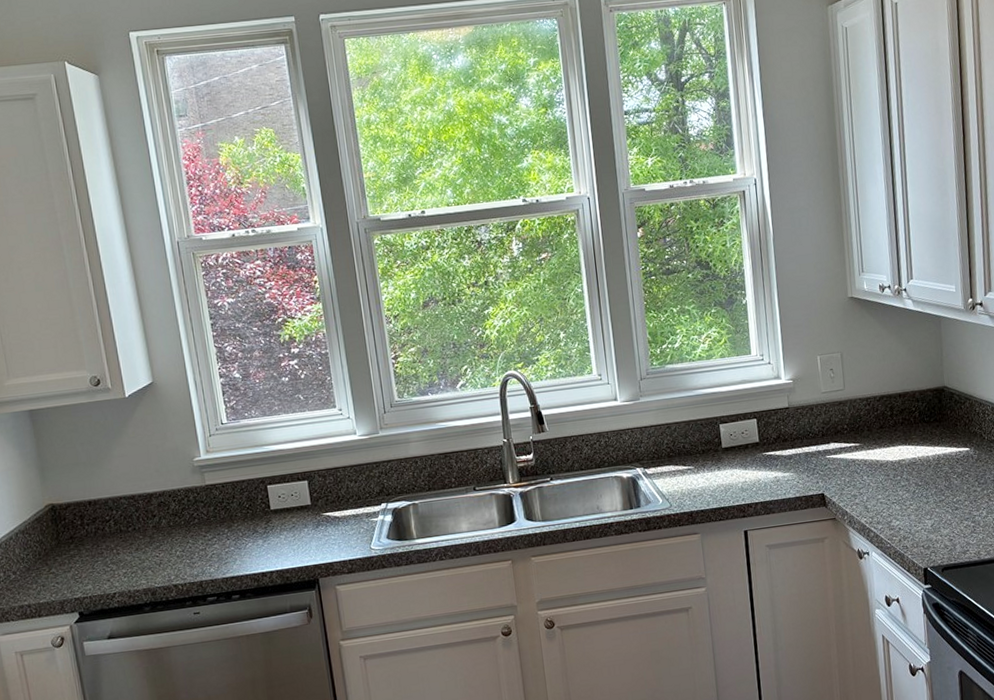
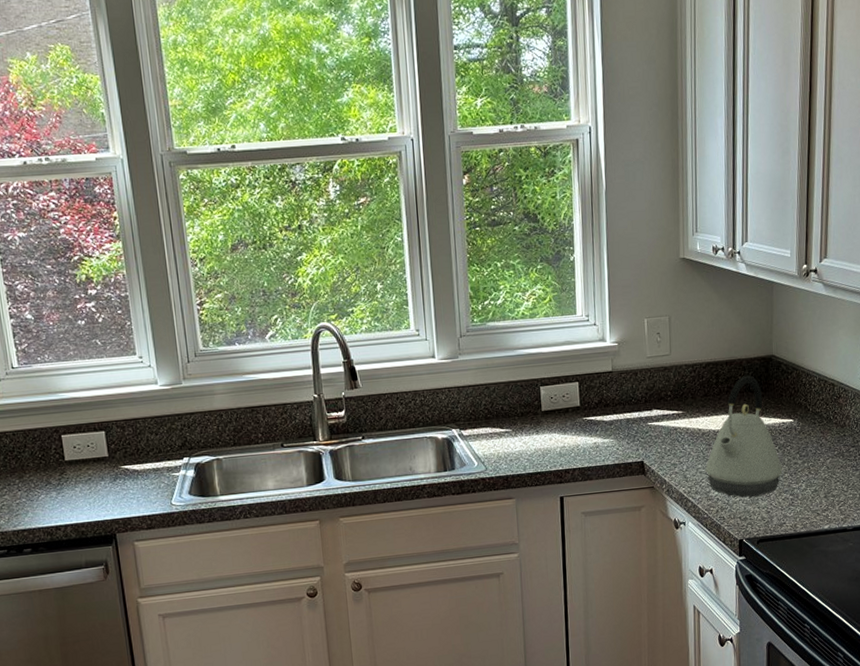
kettle: none [885,406,962,526] -> present [705,375,782,498]

